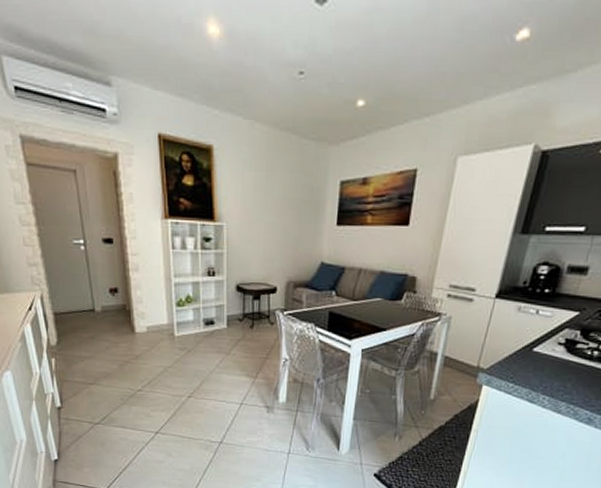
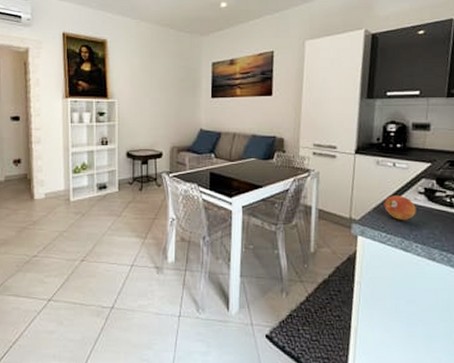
fruit: none [517,345,552,372] -> present [384,196,416,221]

